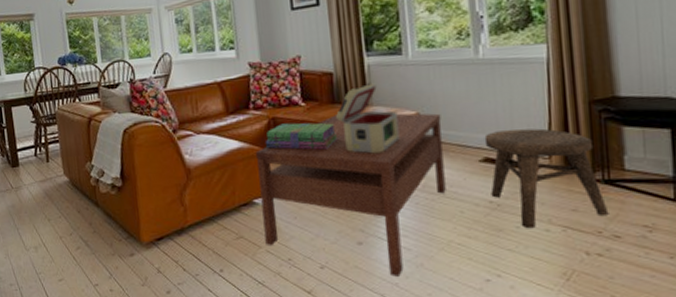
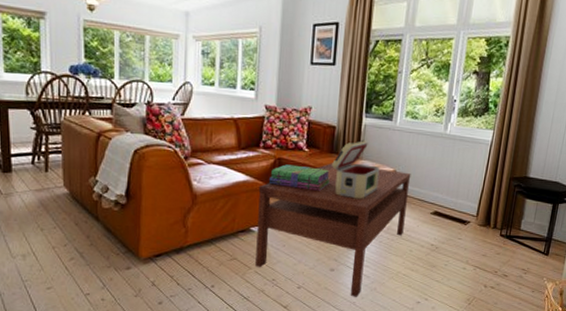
stool: present [484,128,609,229] -> none [433,192,506,267]

